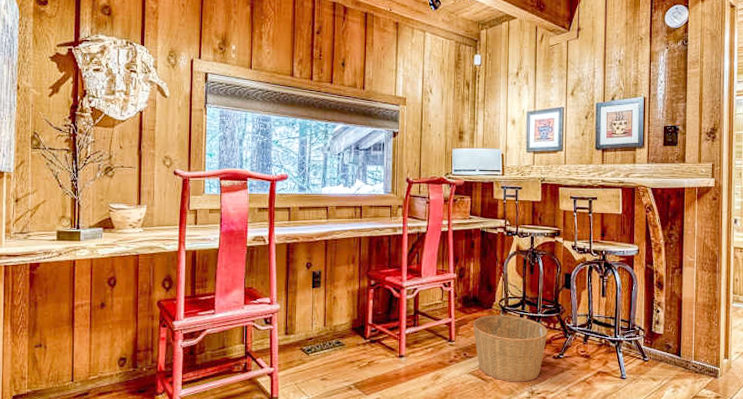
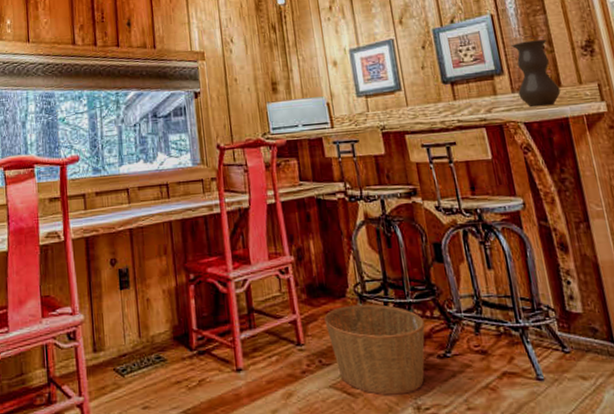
vase: none [652,123,684,177] -> present [512,39,561,108]

